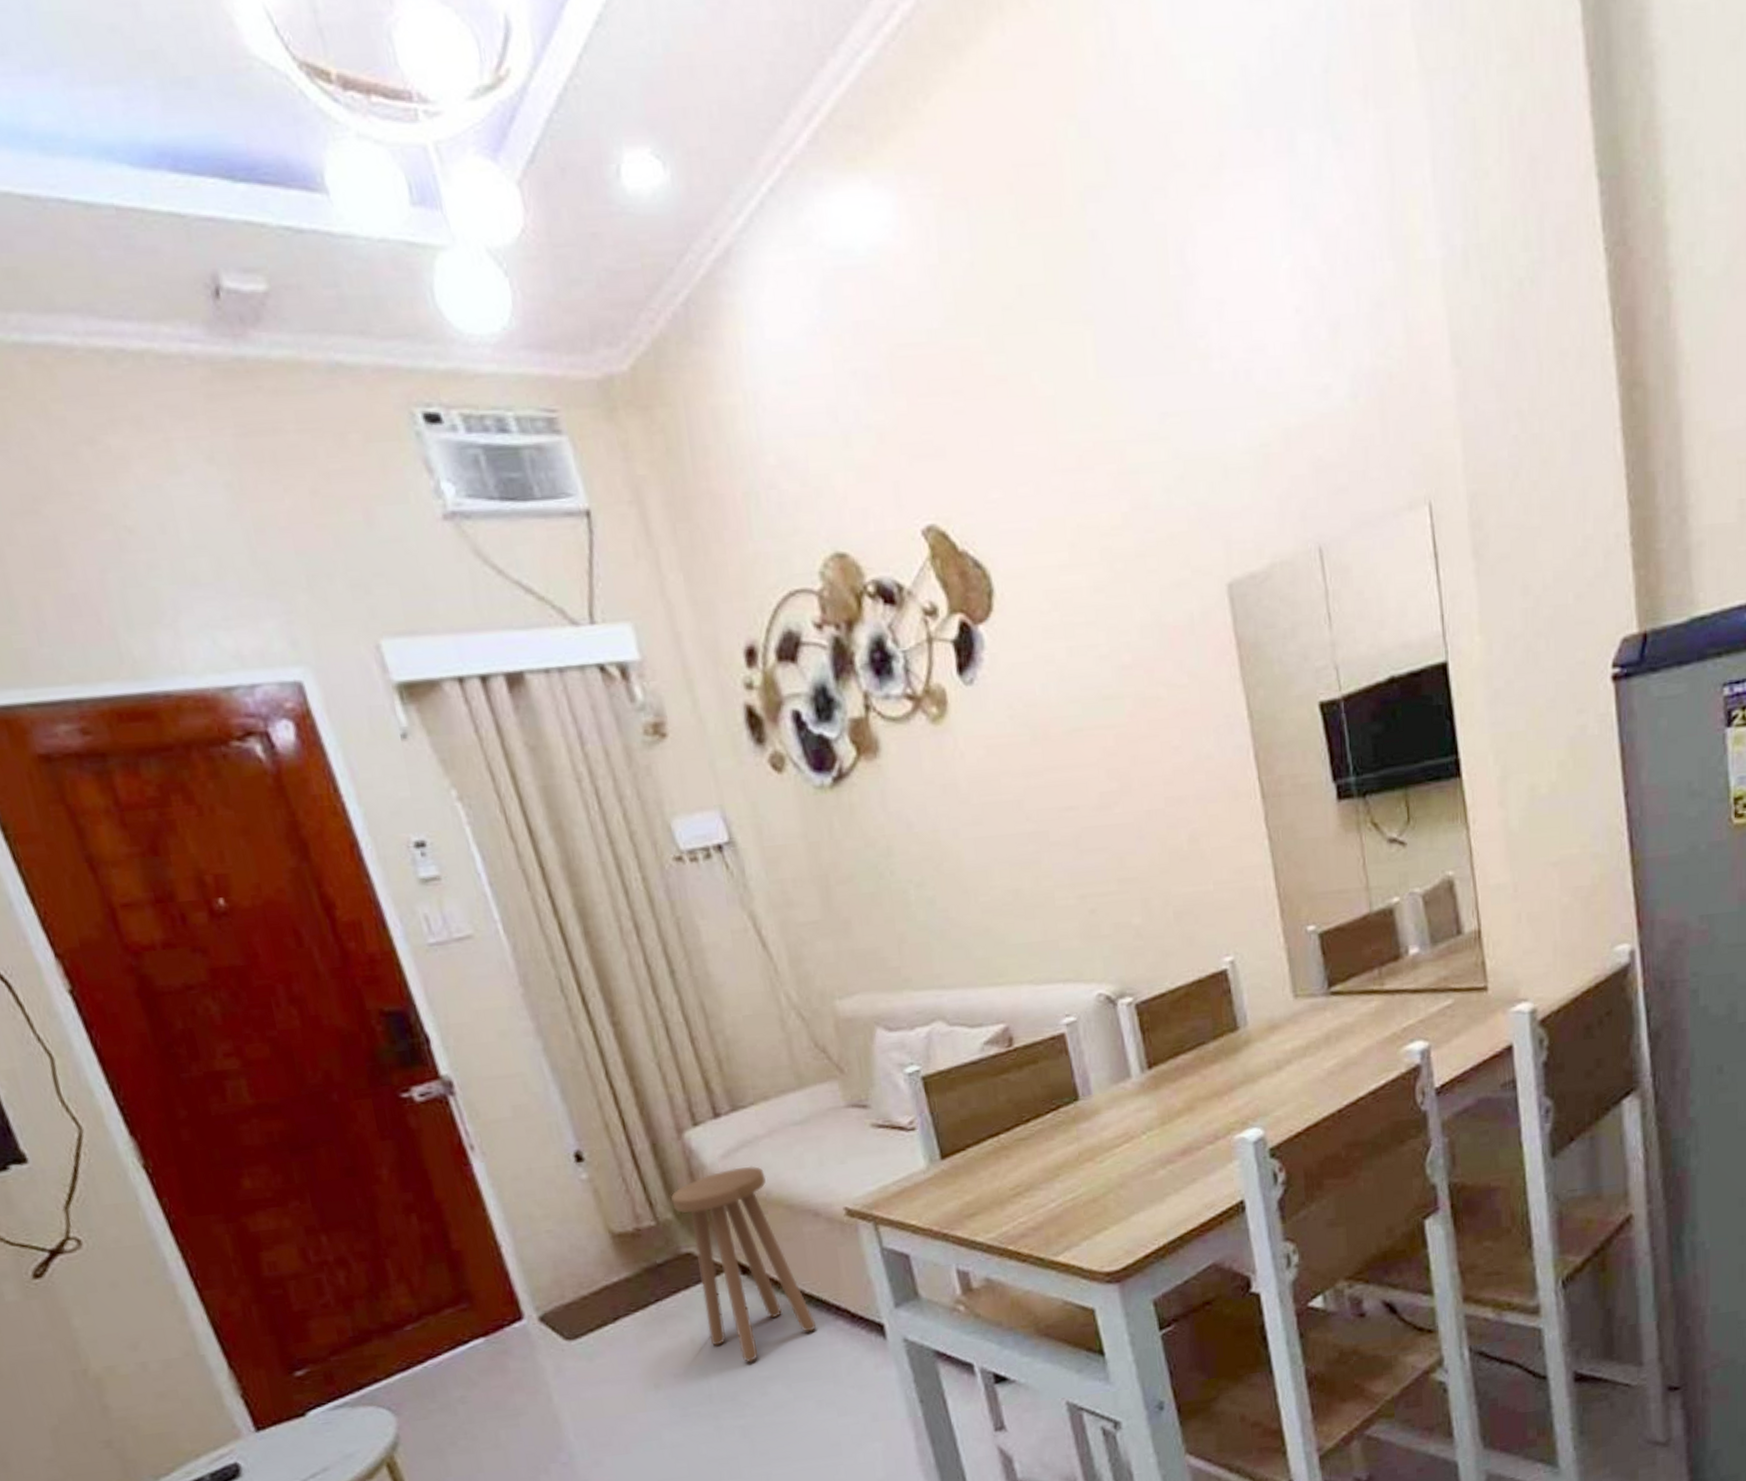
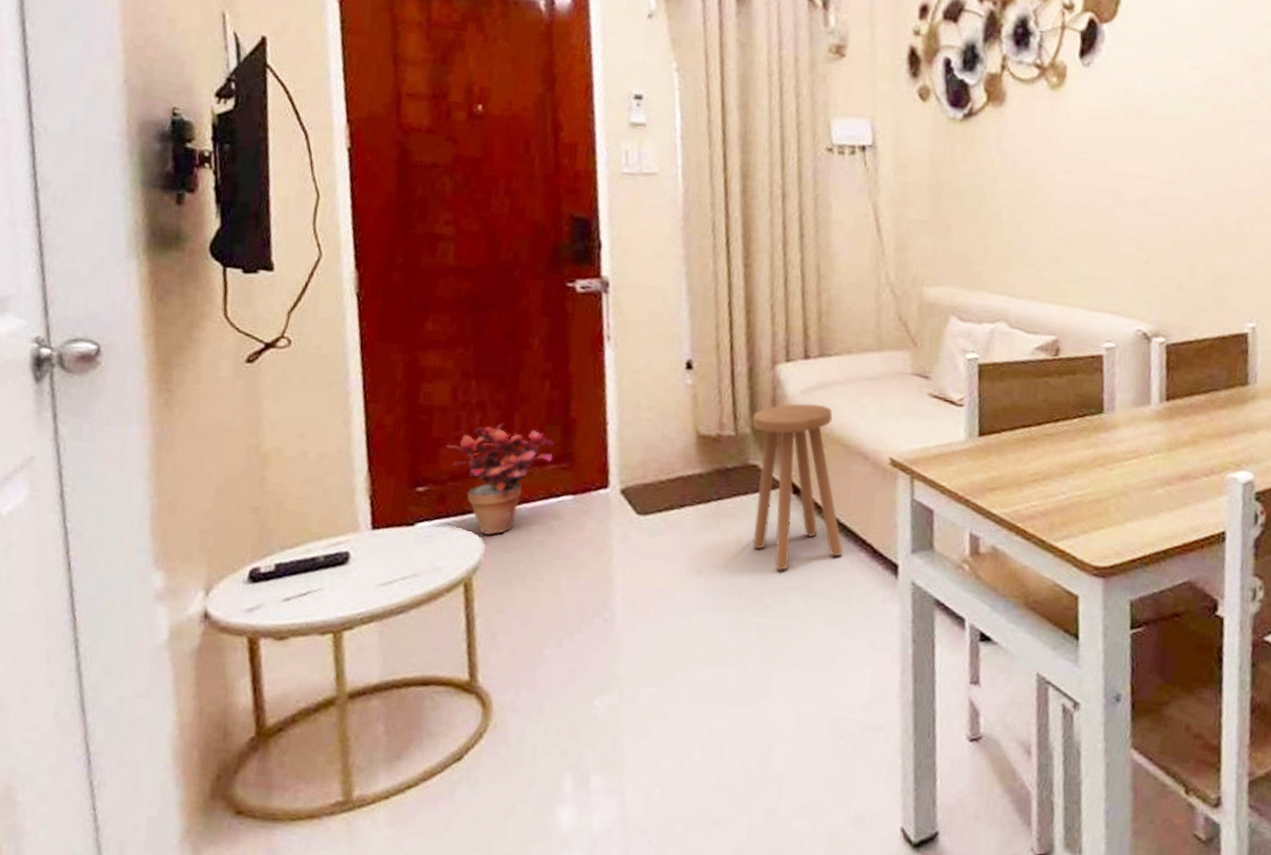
potted plant: none [314,1274,447,1406] -> present [446,422,555,536]

